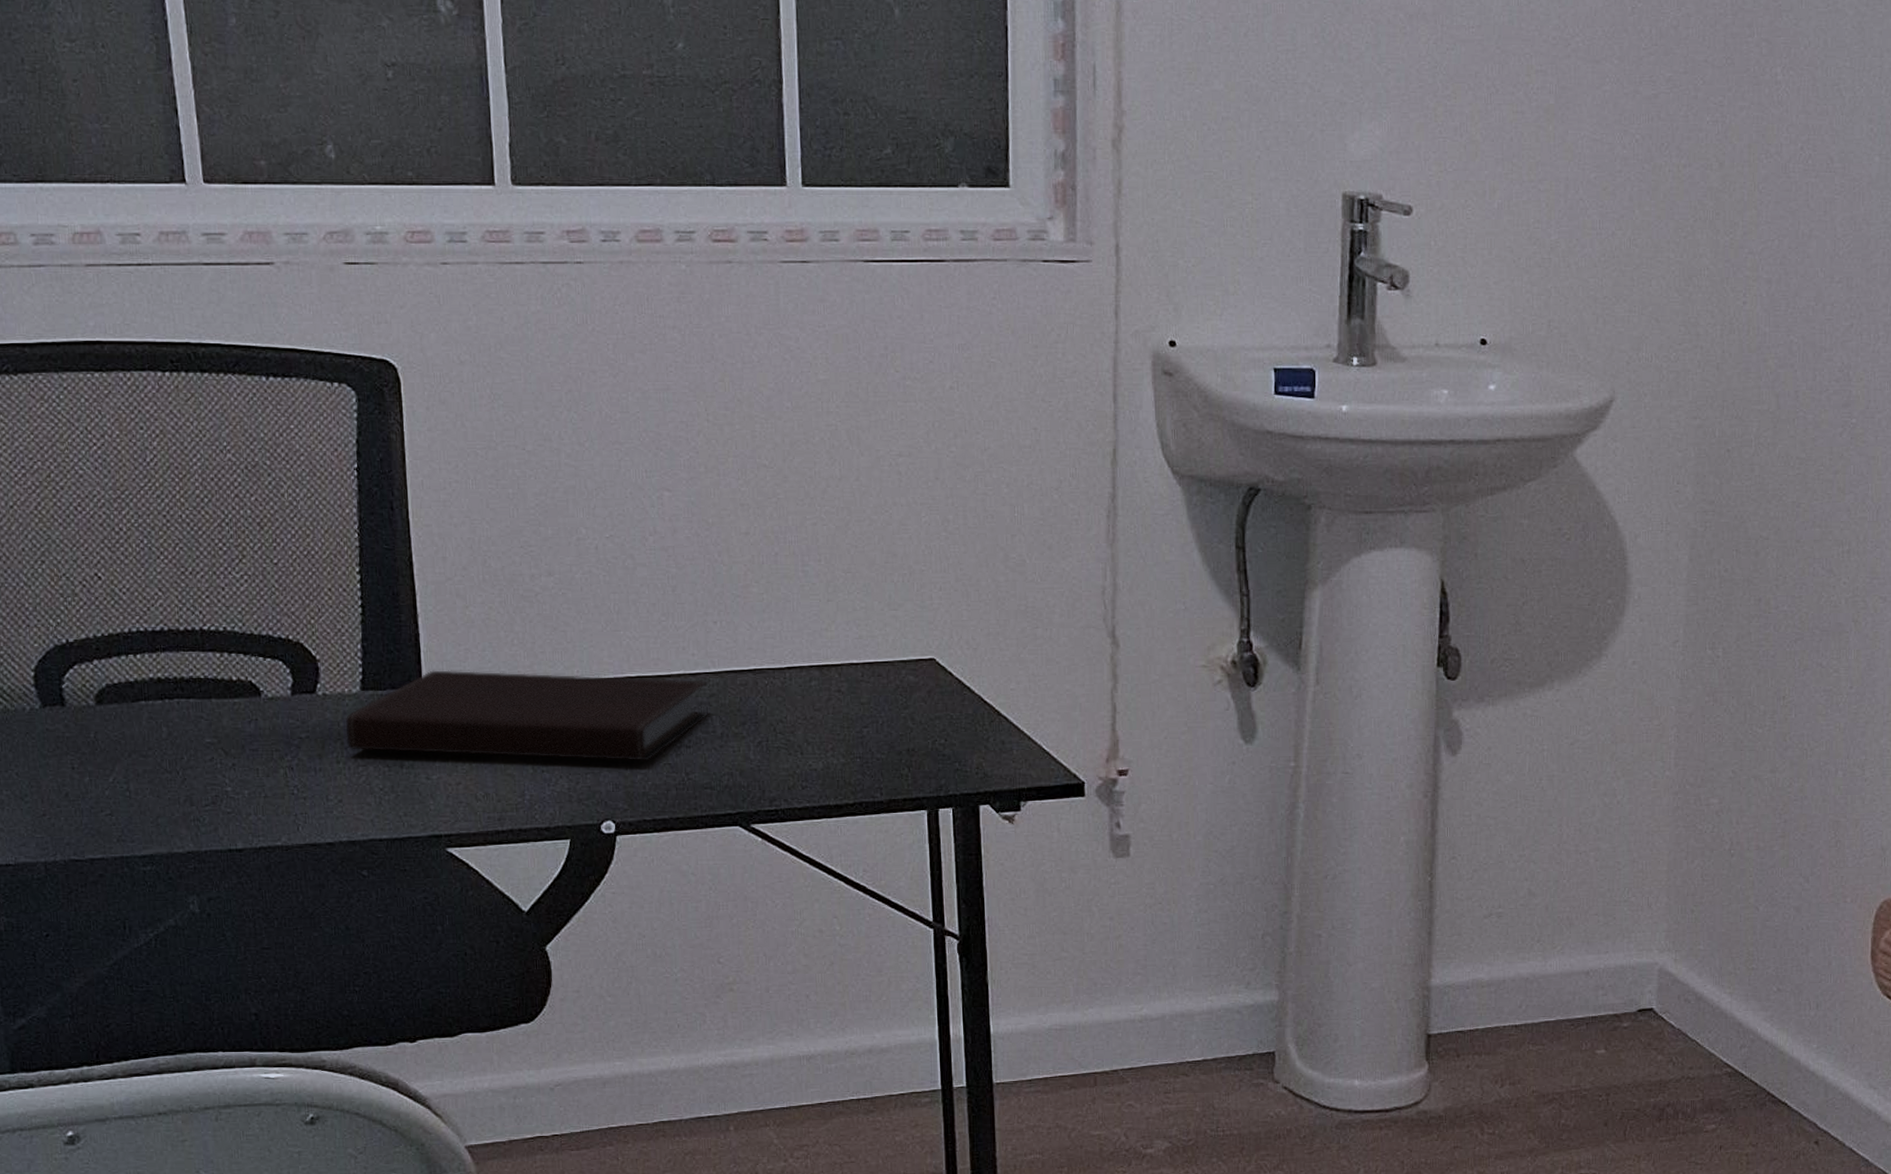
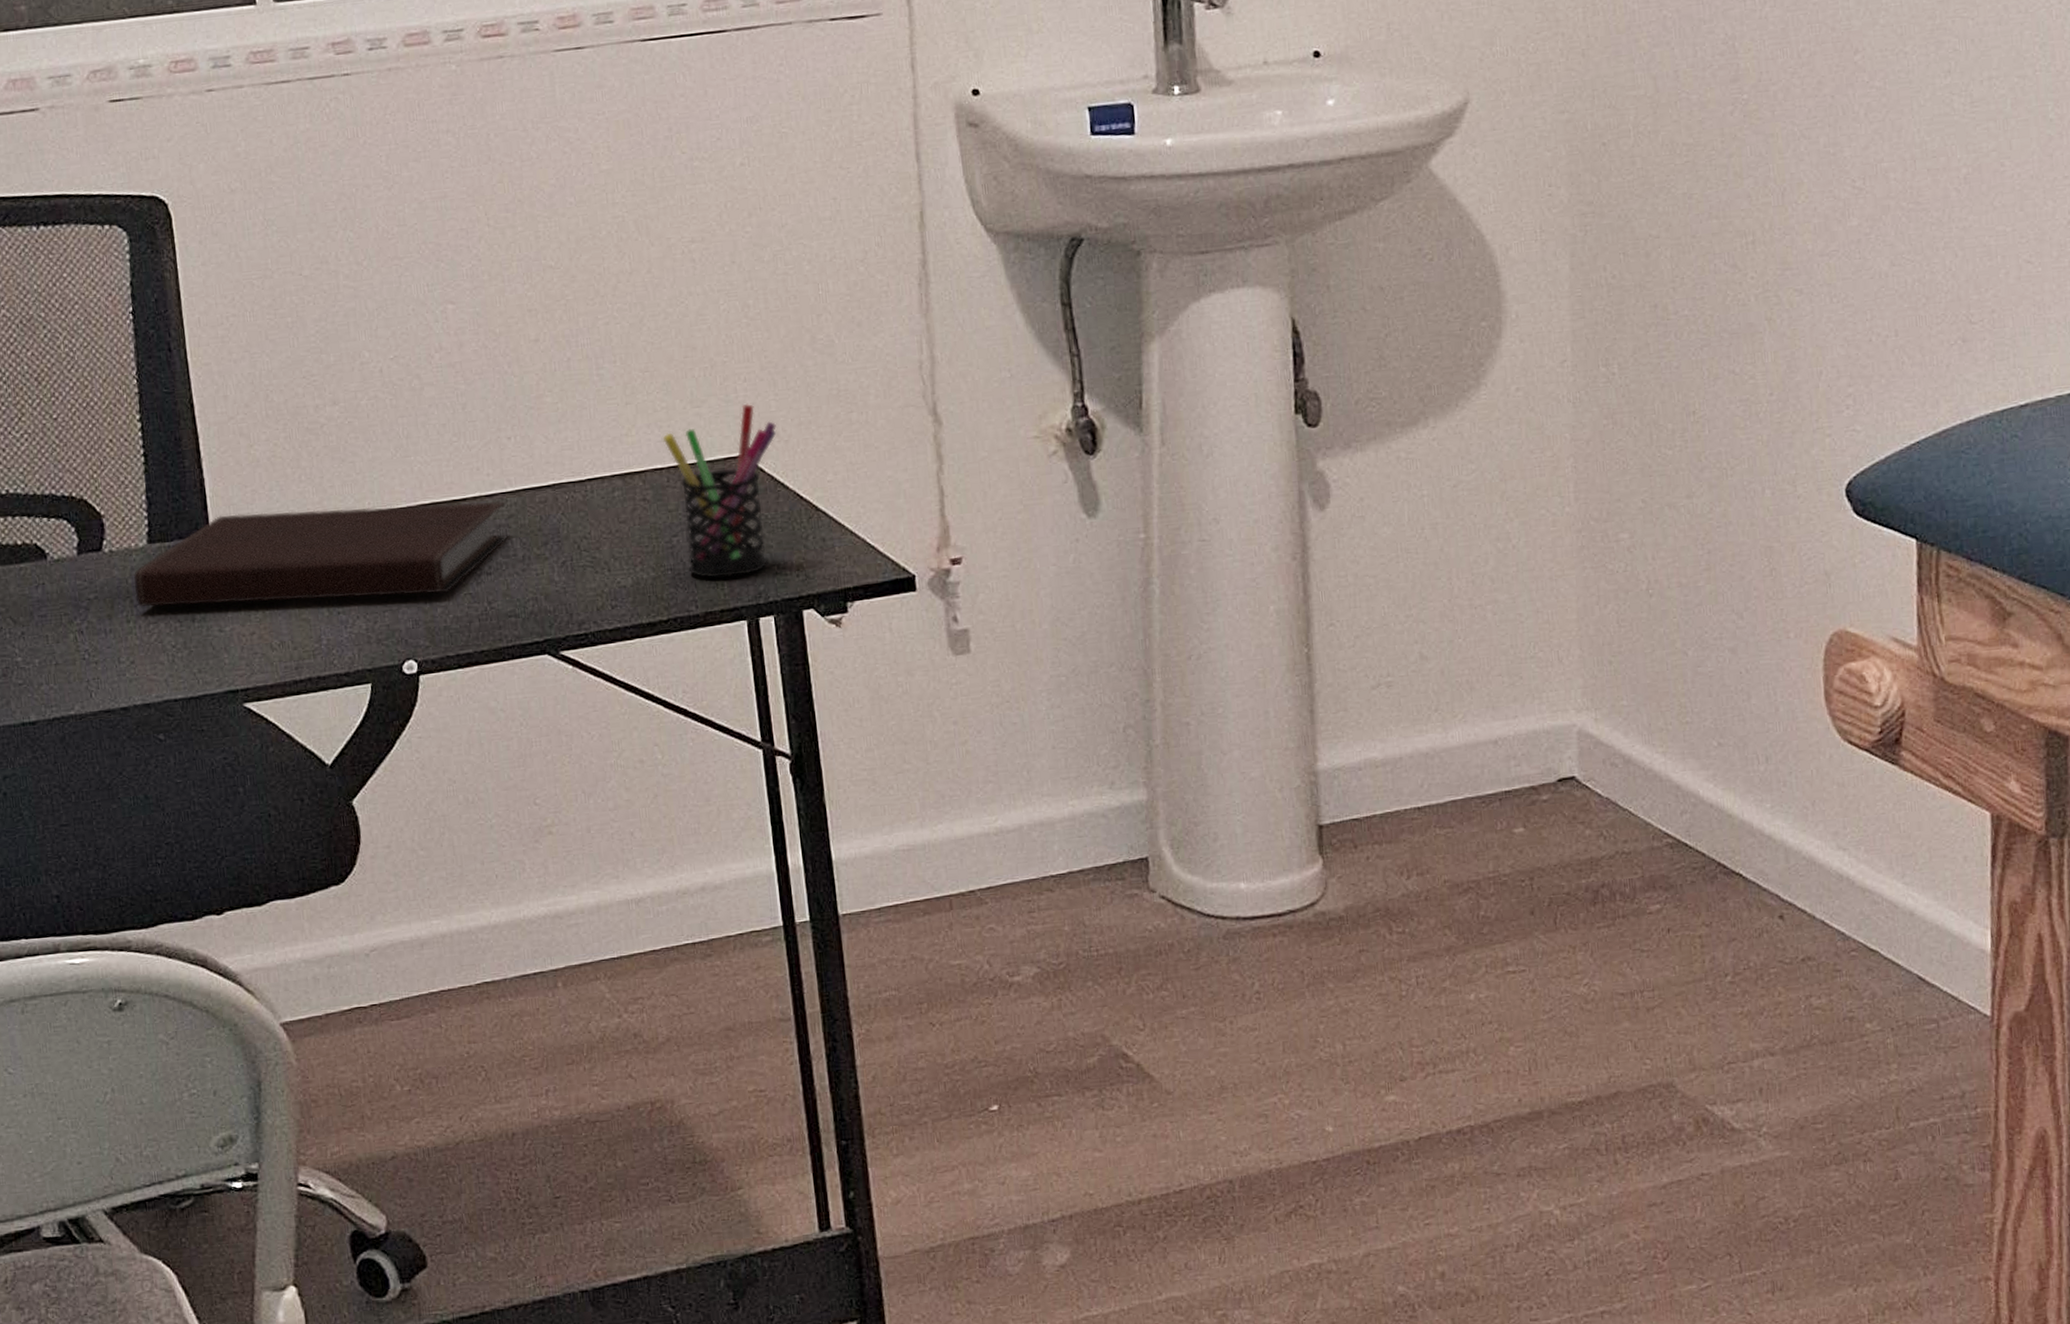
pen holder: none [860,610,967,769] -> present [663,403,777,578]

